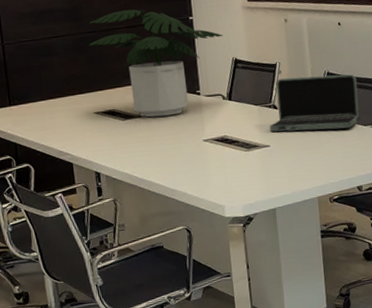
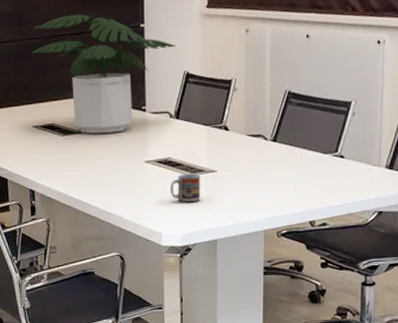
cup: none [228,149,258,176] -> present [169,173,201,202]
laptop: present [270,74,360,132] -> none [218,94,321,157]

